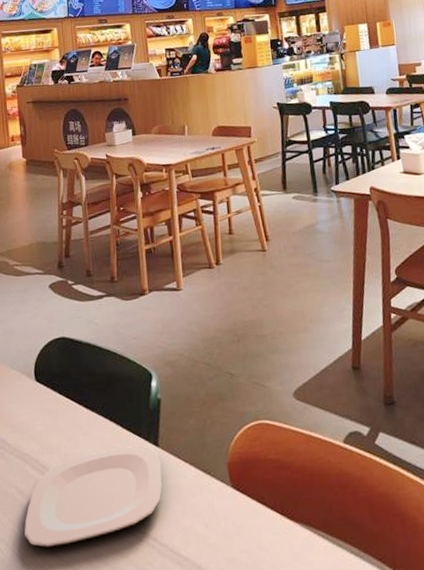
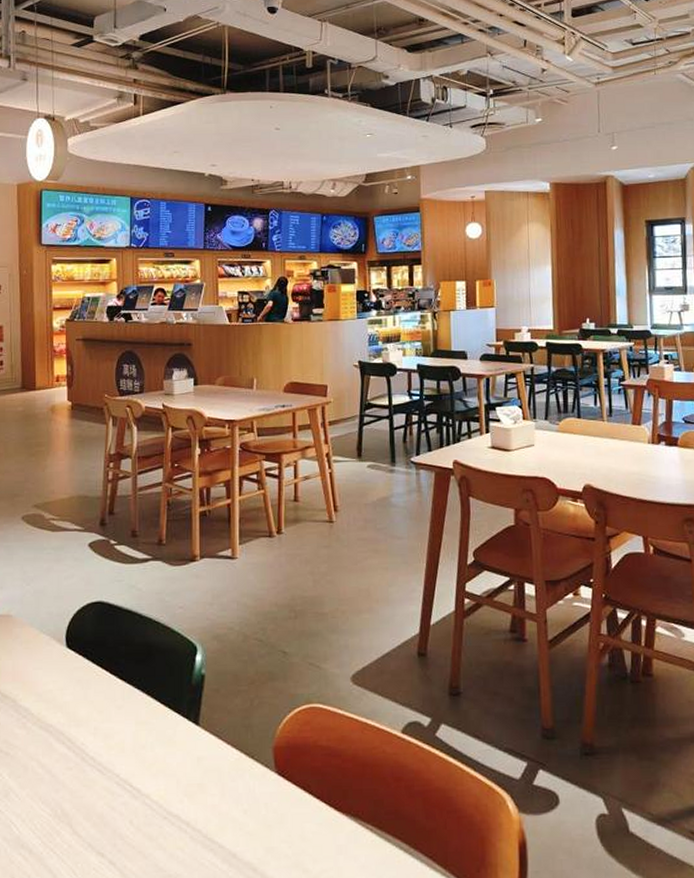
plate: present [24,445,162,547] -> none [44,723,200,826]

